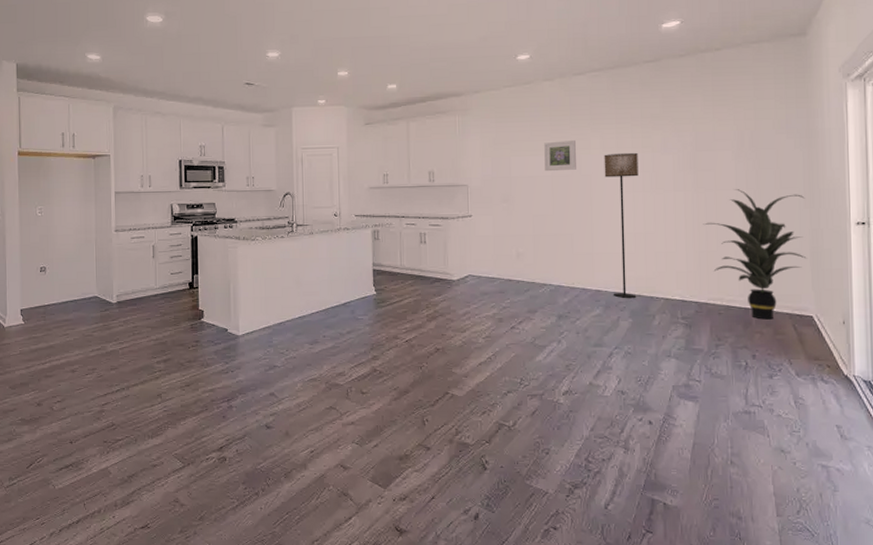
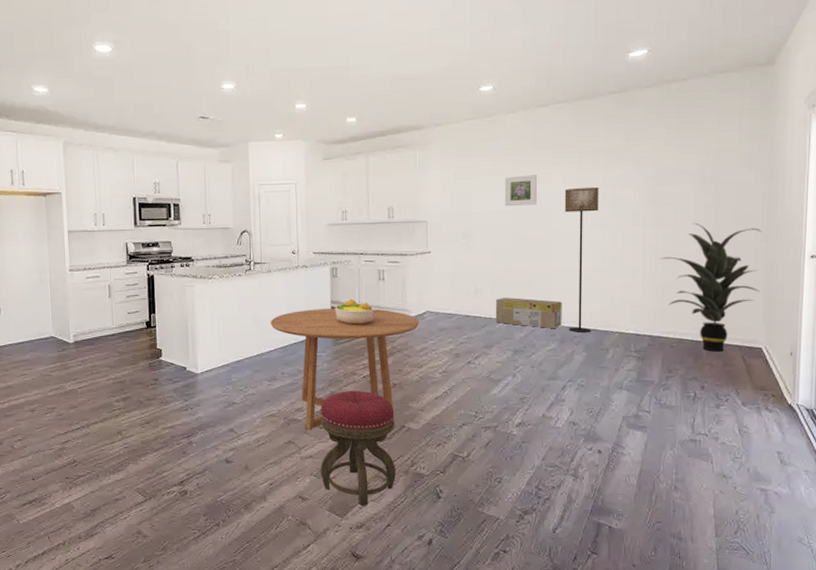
dining table: none [312,271,462,395] -> present [270,308,420,430]
stool: none [362,355,440,476] -> present [320,391,395,506]
fruit bowl: none [377,261,416,288] -> present [335,298,374,325]
cardboard box: none [537,261,606,294] -> present [495,297,562,329]

